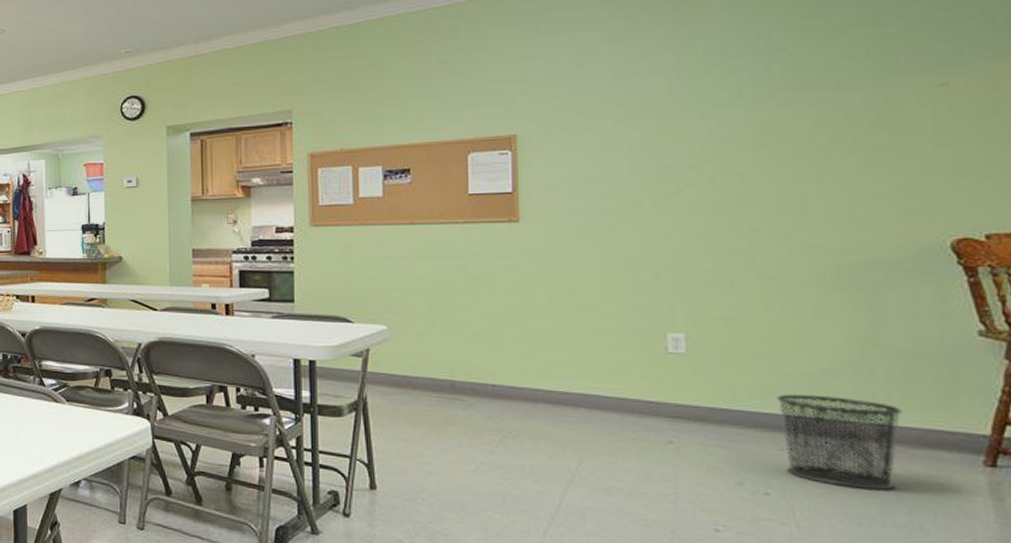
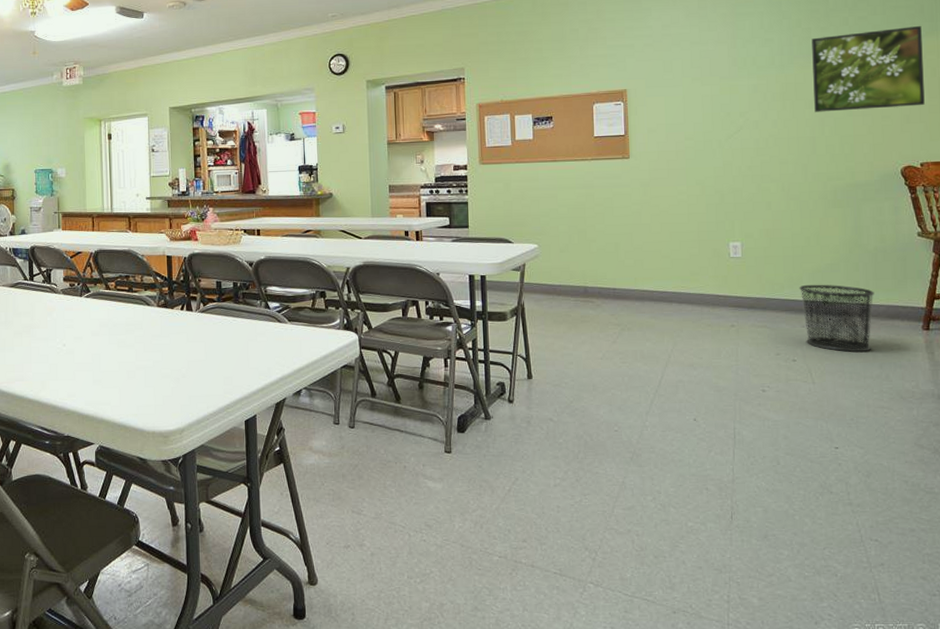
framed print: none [804,43,995,164] -> present [812,25,925,112]

